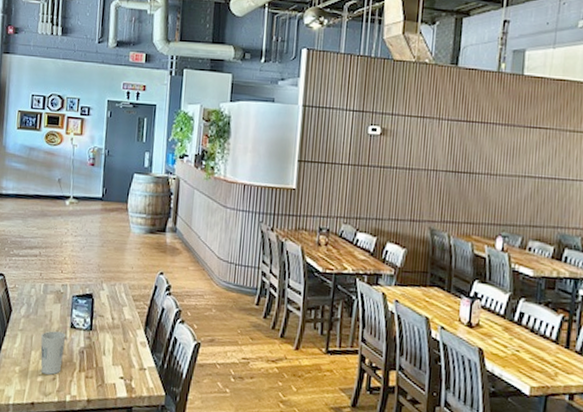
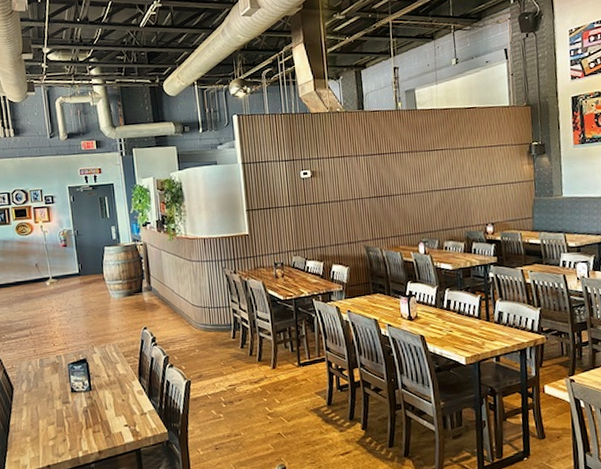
cup: present [40,331,66,375] -> none [44,398,70,438]

